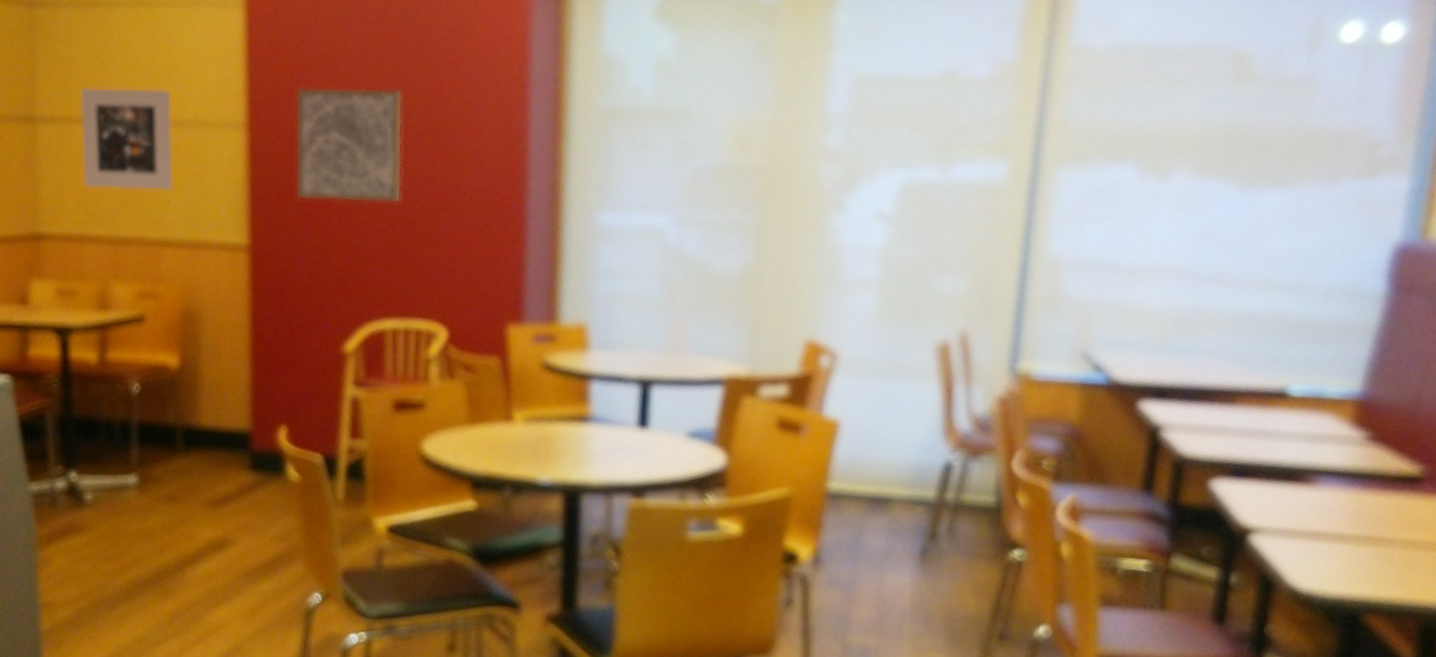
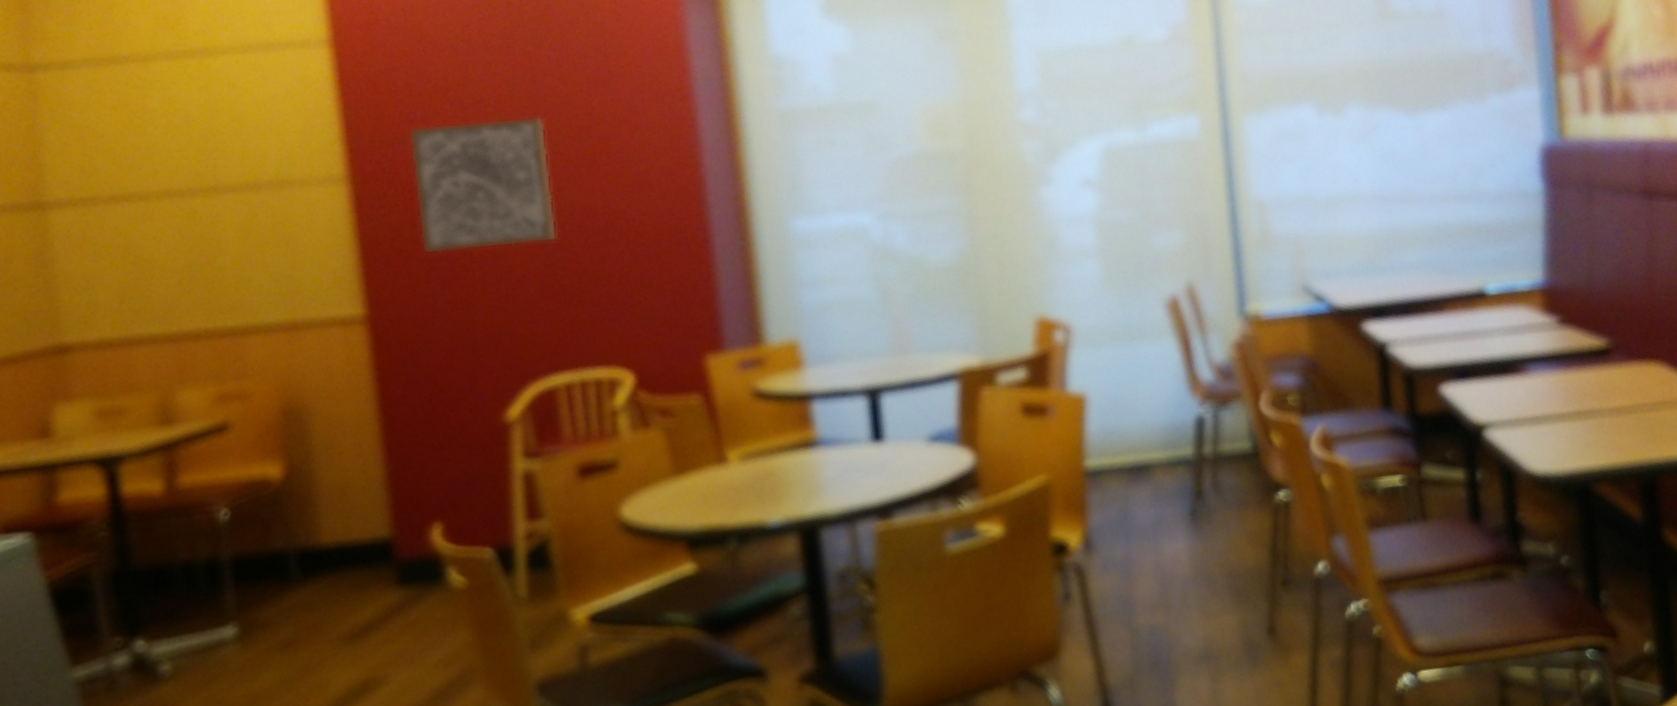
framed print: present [80,86,174,192] -> none [110,148,255,280]

